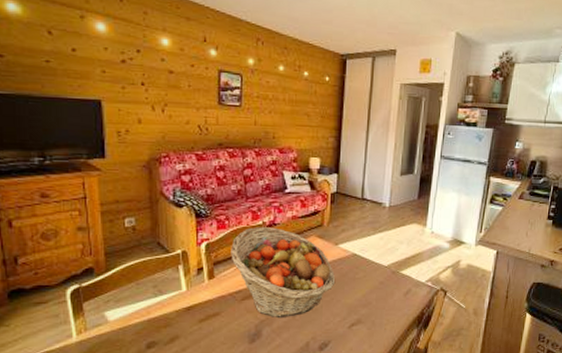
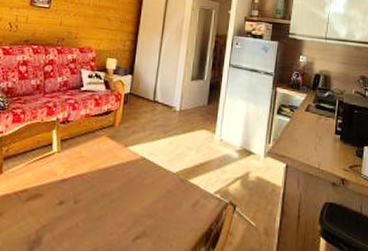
fruit basket: present [231,227,335,317] -> none [22,123,122,224]

